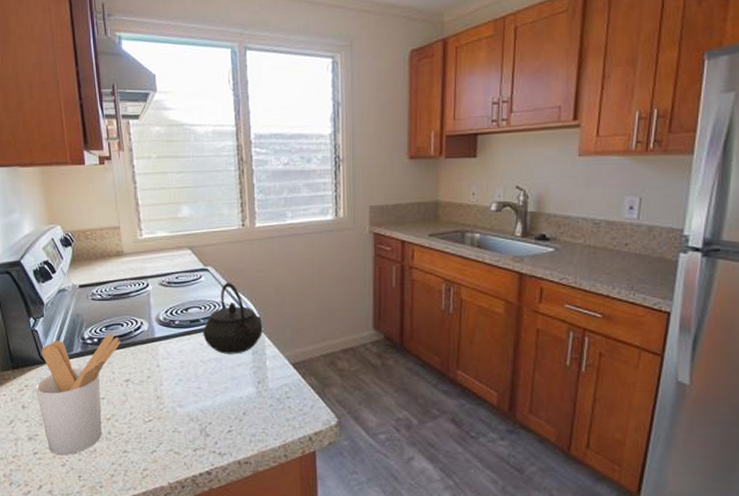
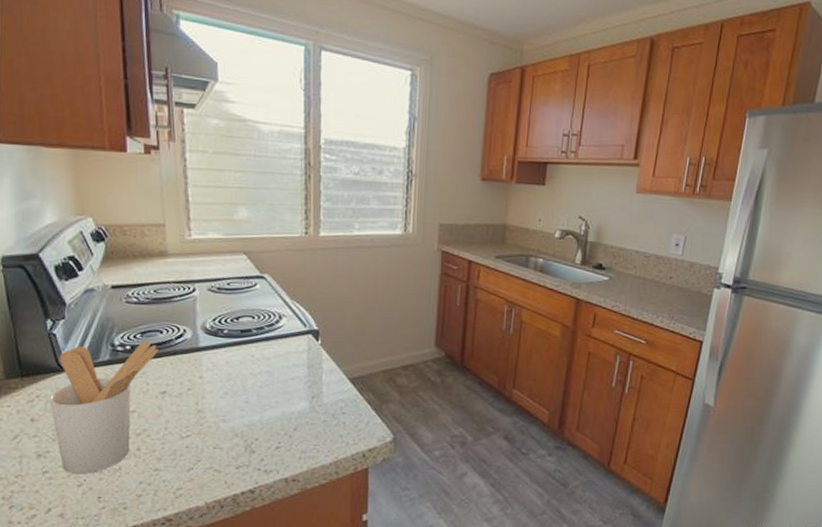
kettle: present [203,282,264,354] -> none [254,291,322,367]

